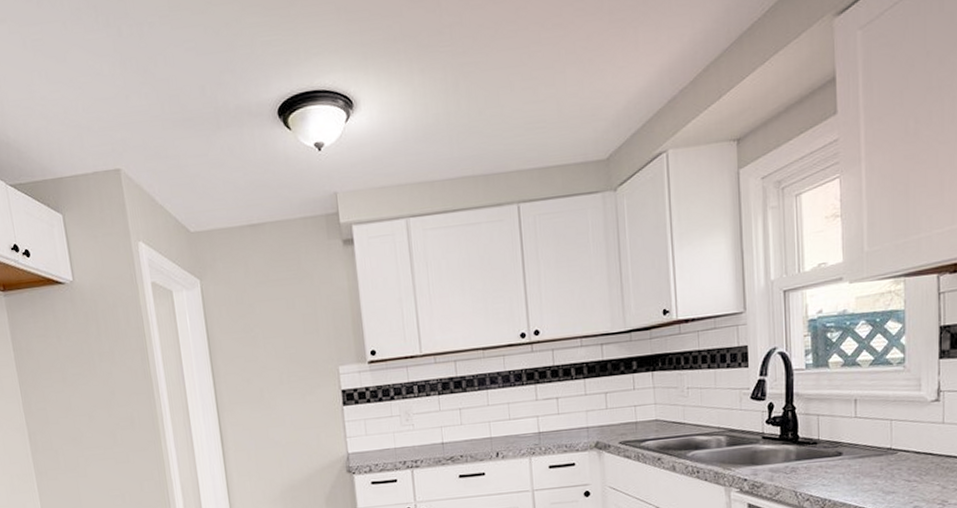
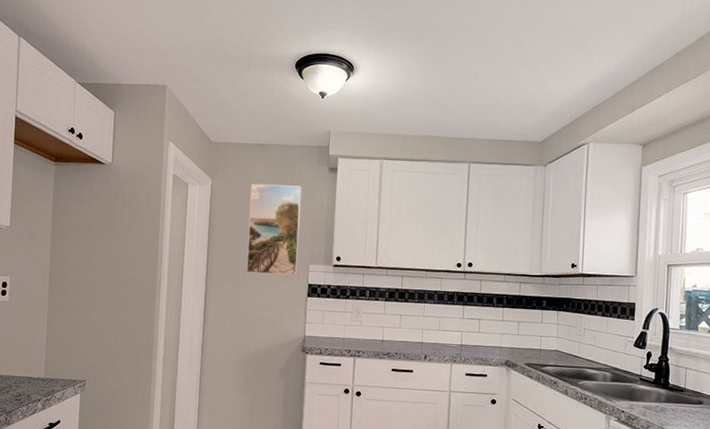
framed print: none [250,269,325,390] -> present [246,183,302,275]

